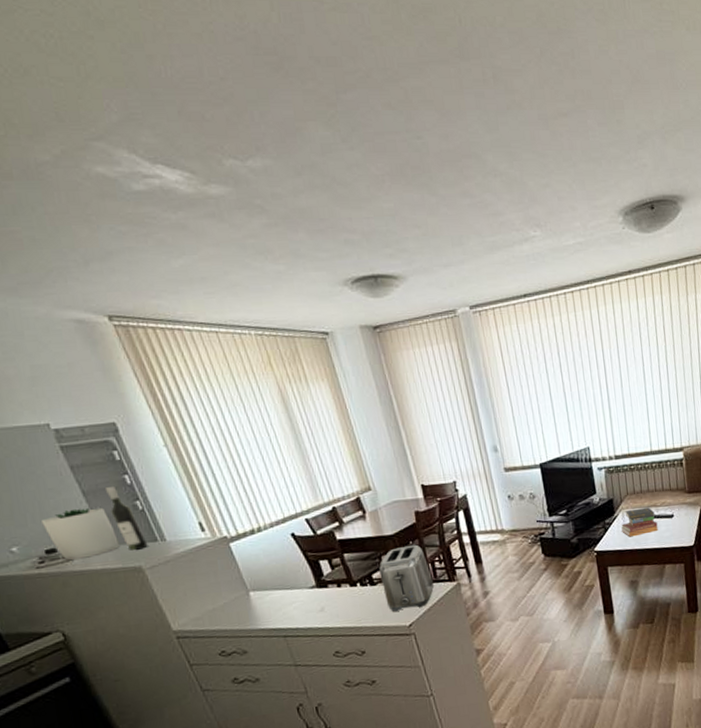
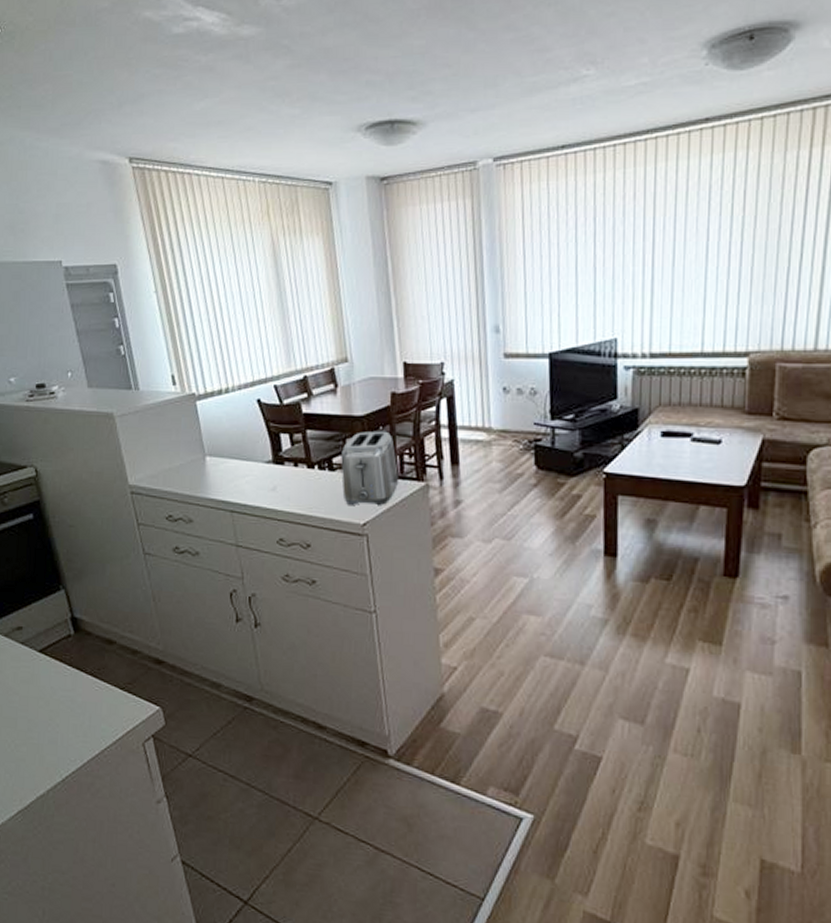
planter: present [42,507,121,561] -> none [38,347,99,398]
bottle: present [104,485,148,550] -> none [95,327,123,395]
books: present [621,507,658,537] -> none [645,425,697,462]

